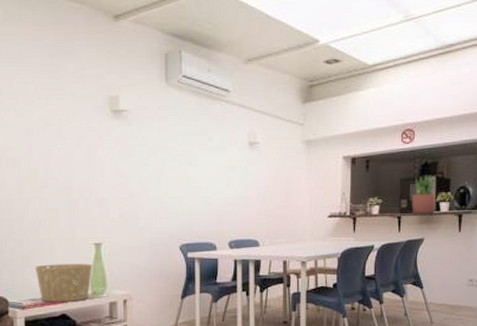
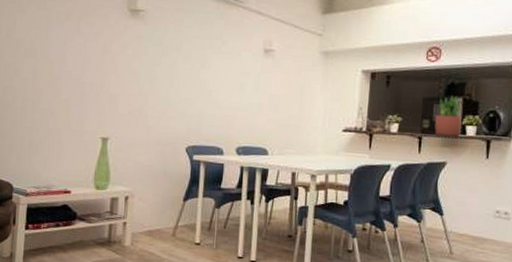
basket: present [35,263,93,302] -> none [42,154,98,194]

